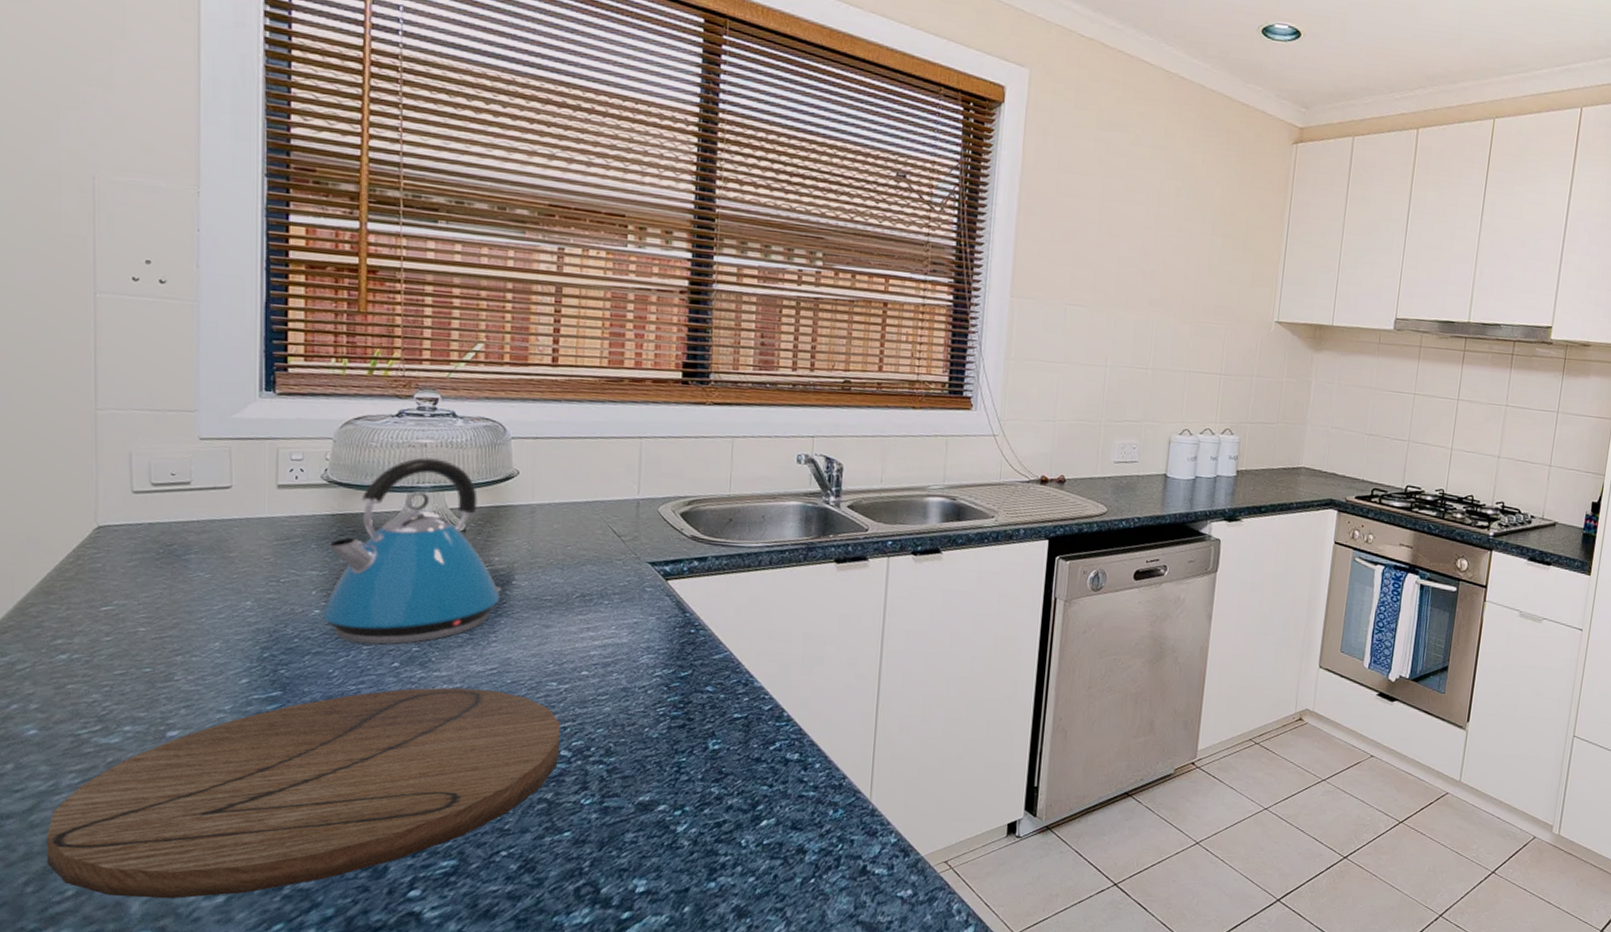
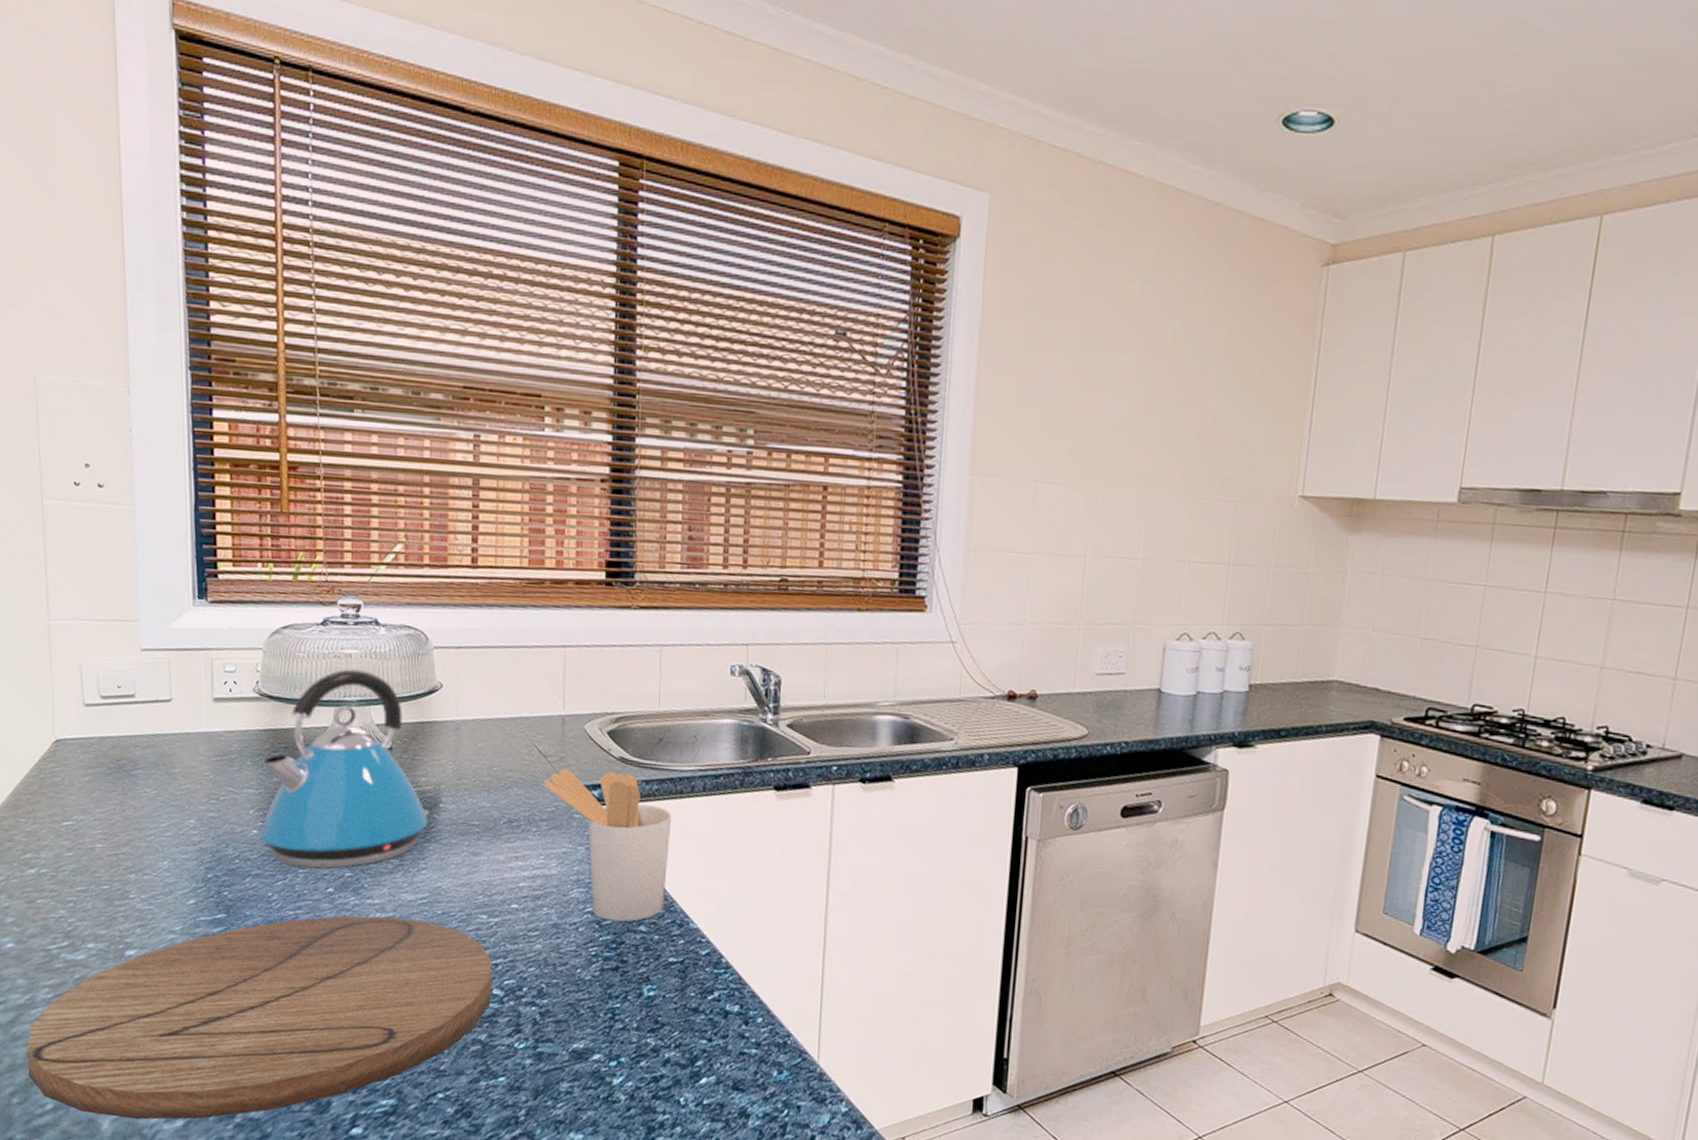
utensil holder: none [616,547,740,684] -> present [543,769,672,922]

